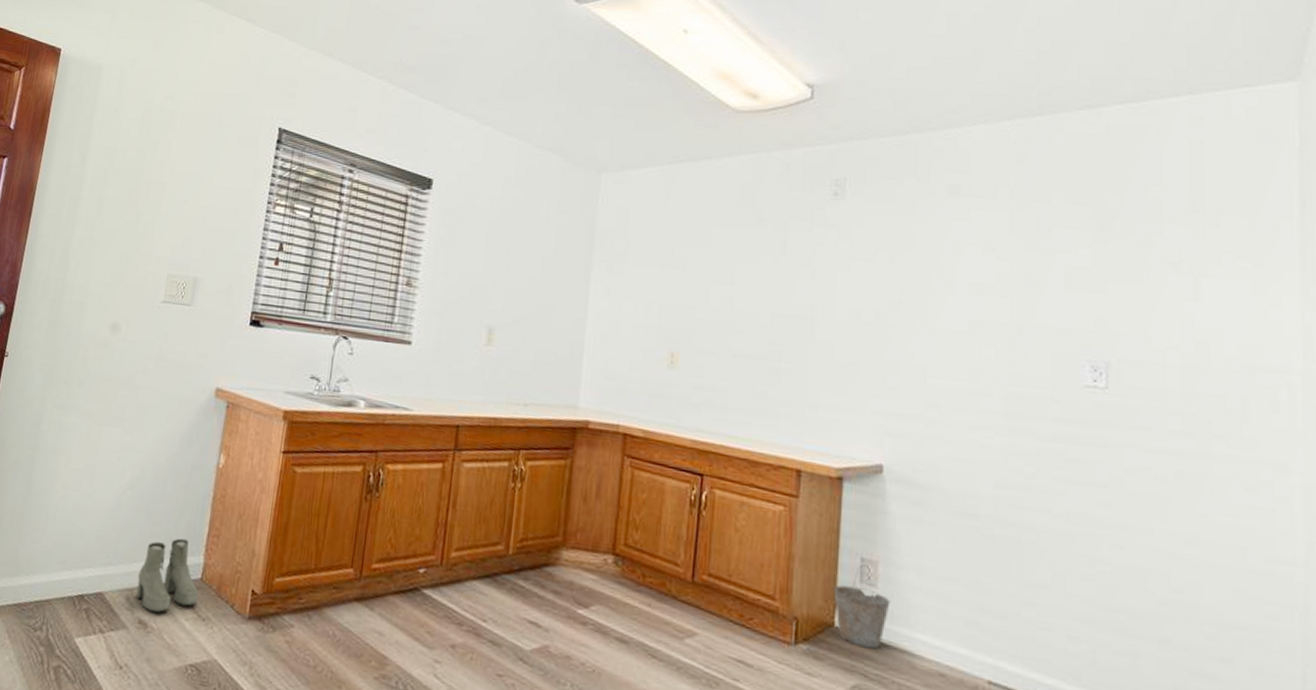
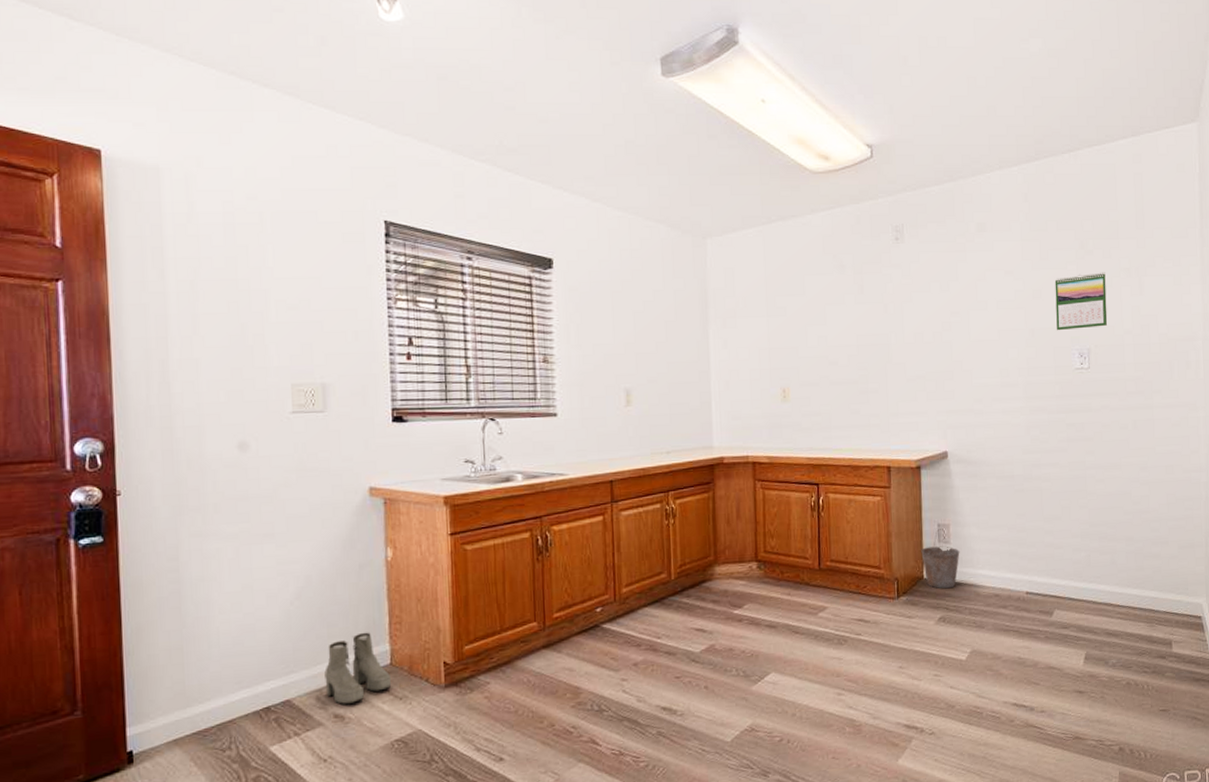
calendar: none [1058,263,1140,336] -> present [1054,272,1108,331]

